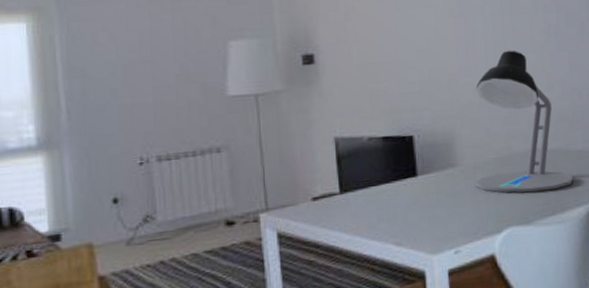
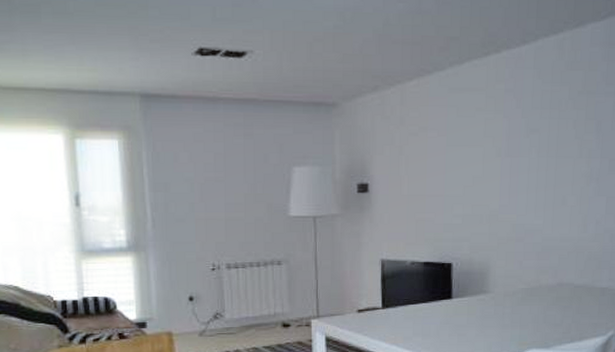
desk lamp: present [475,50,574,193] -> none [504,191,595,321]

